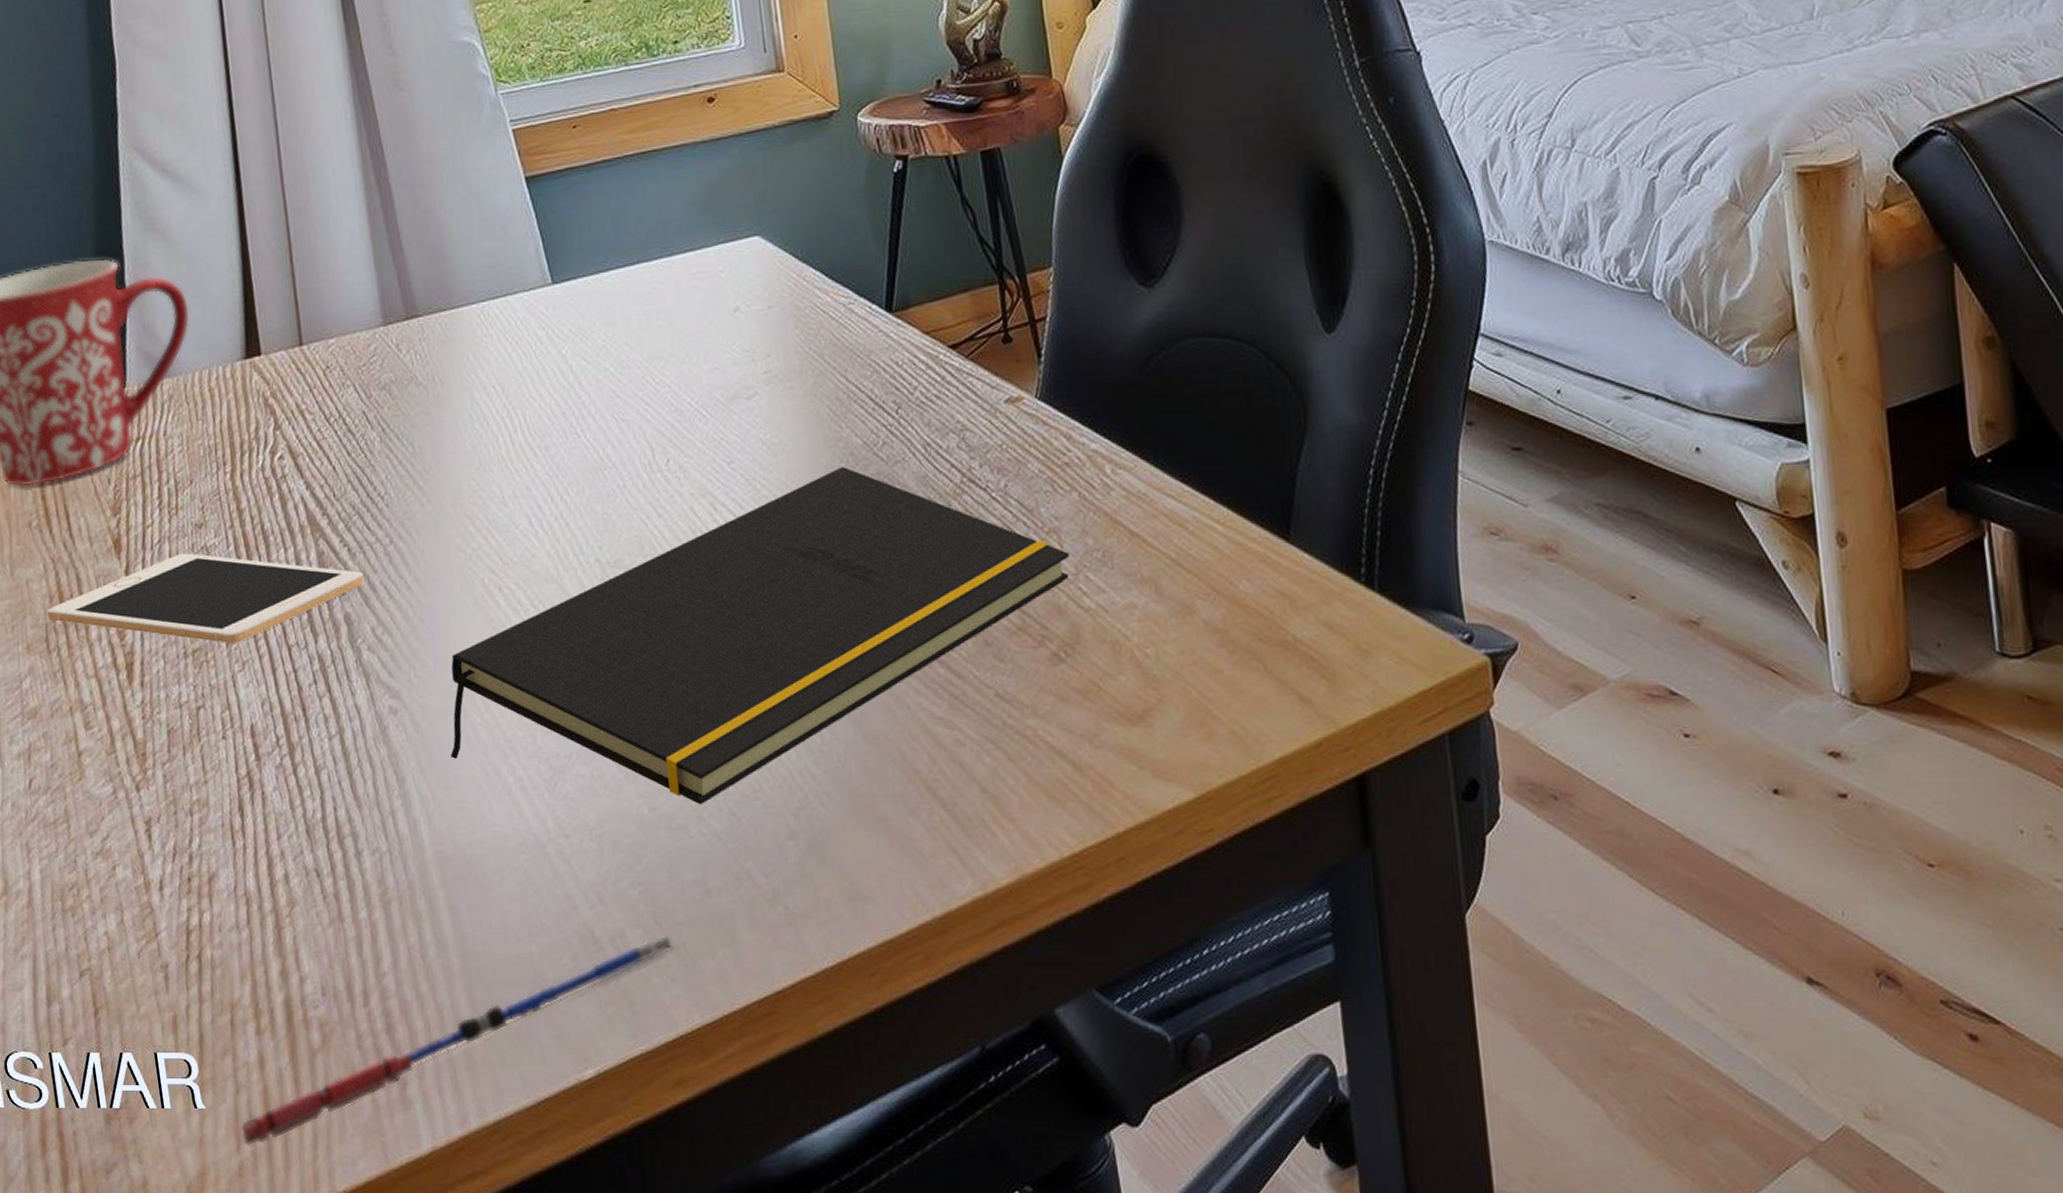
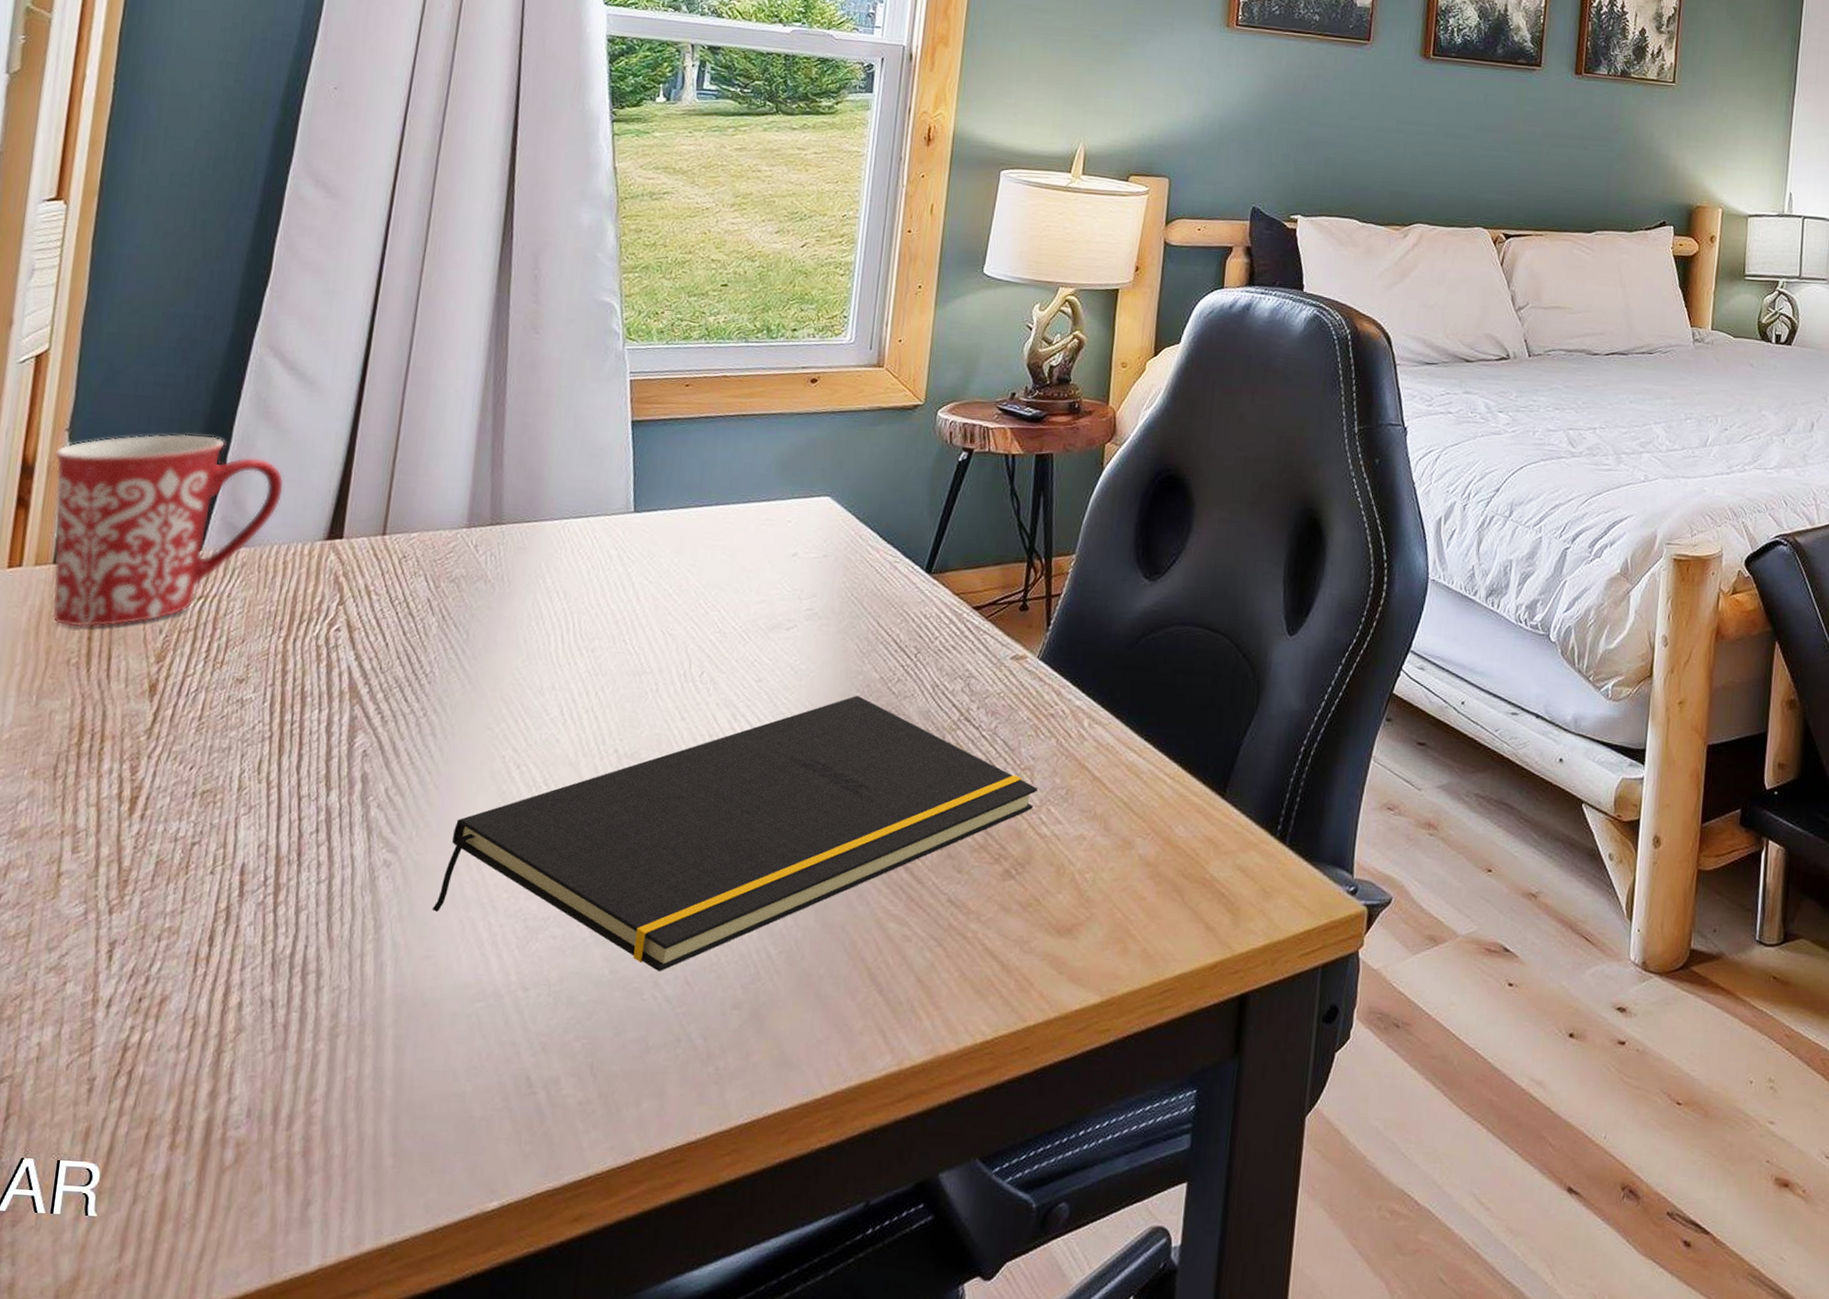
cell phone: present [47,553,365,645] -> none [62,703,391,790]
pen: present [240,934,674,1147] -> none [126,1084,603,1255]

